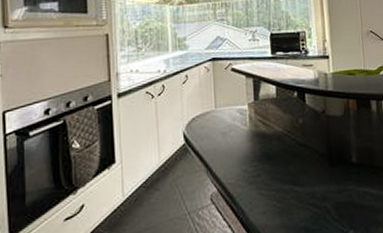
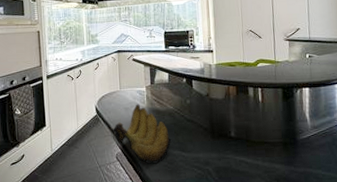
banana bunch: none [205,126,281,205] -> present [112,104,172,164]

